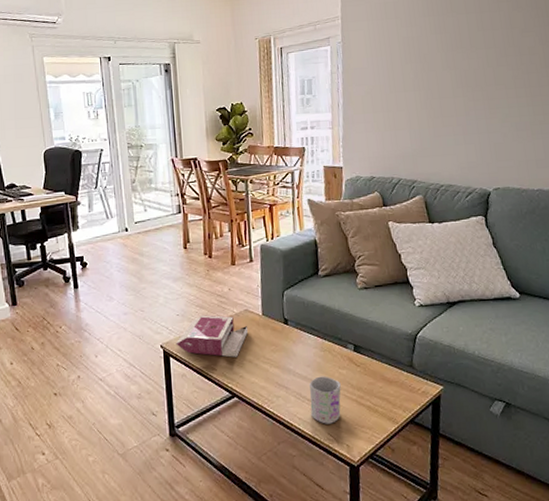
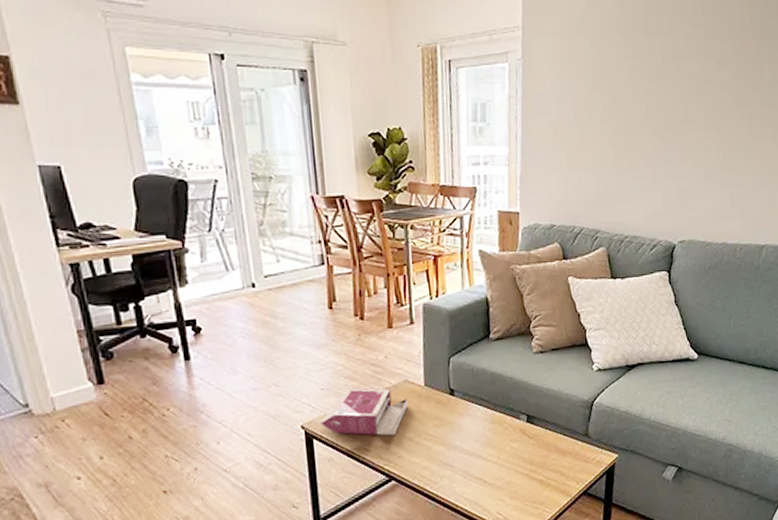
mug: present [309,376,341,424] -> none [477,450,512,503]

